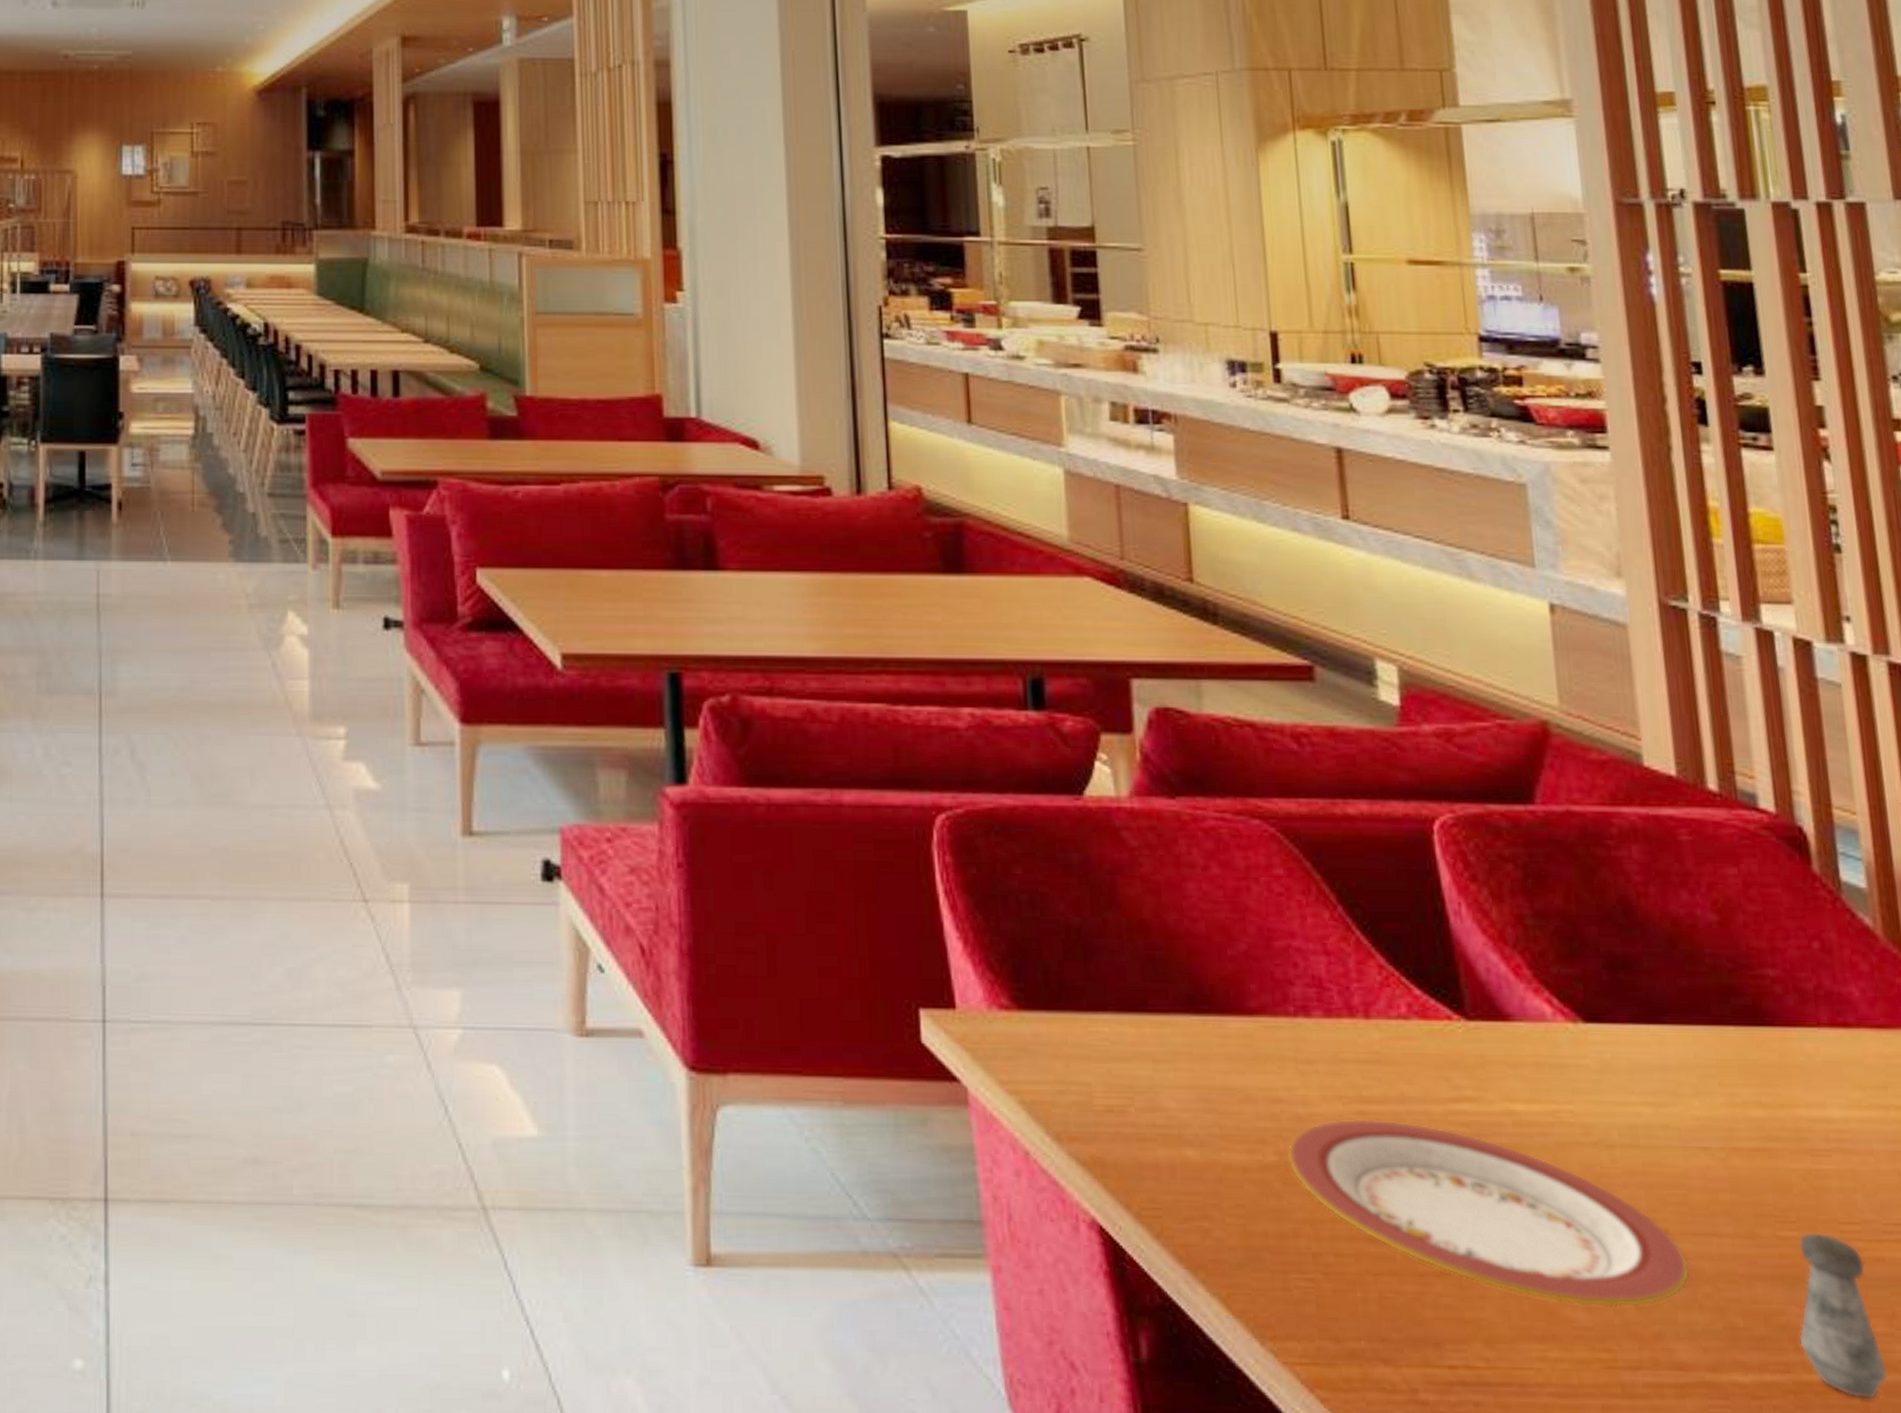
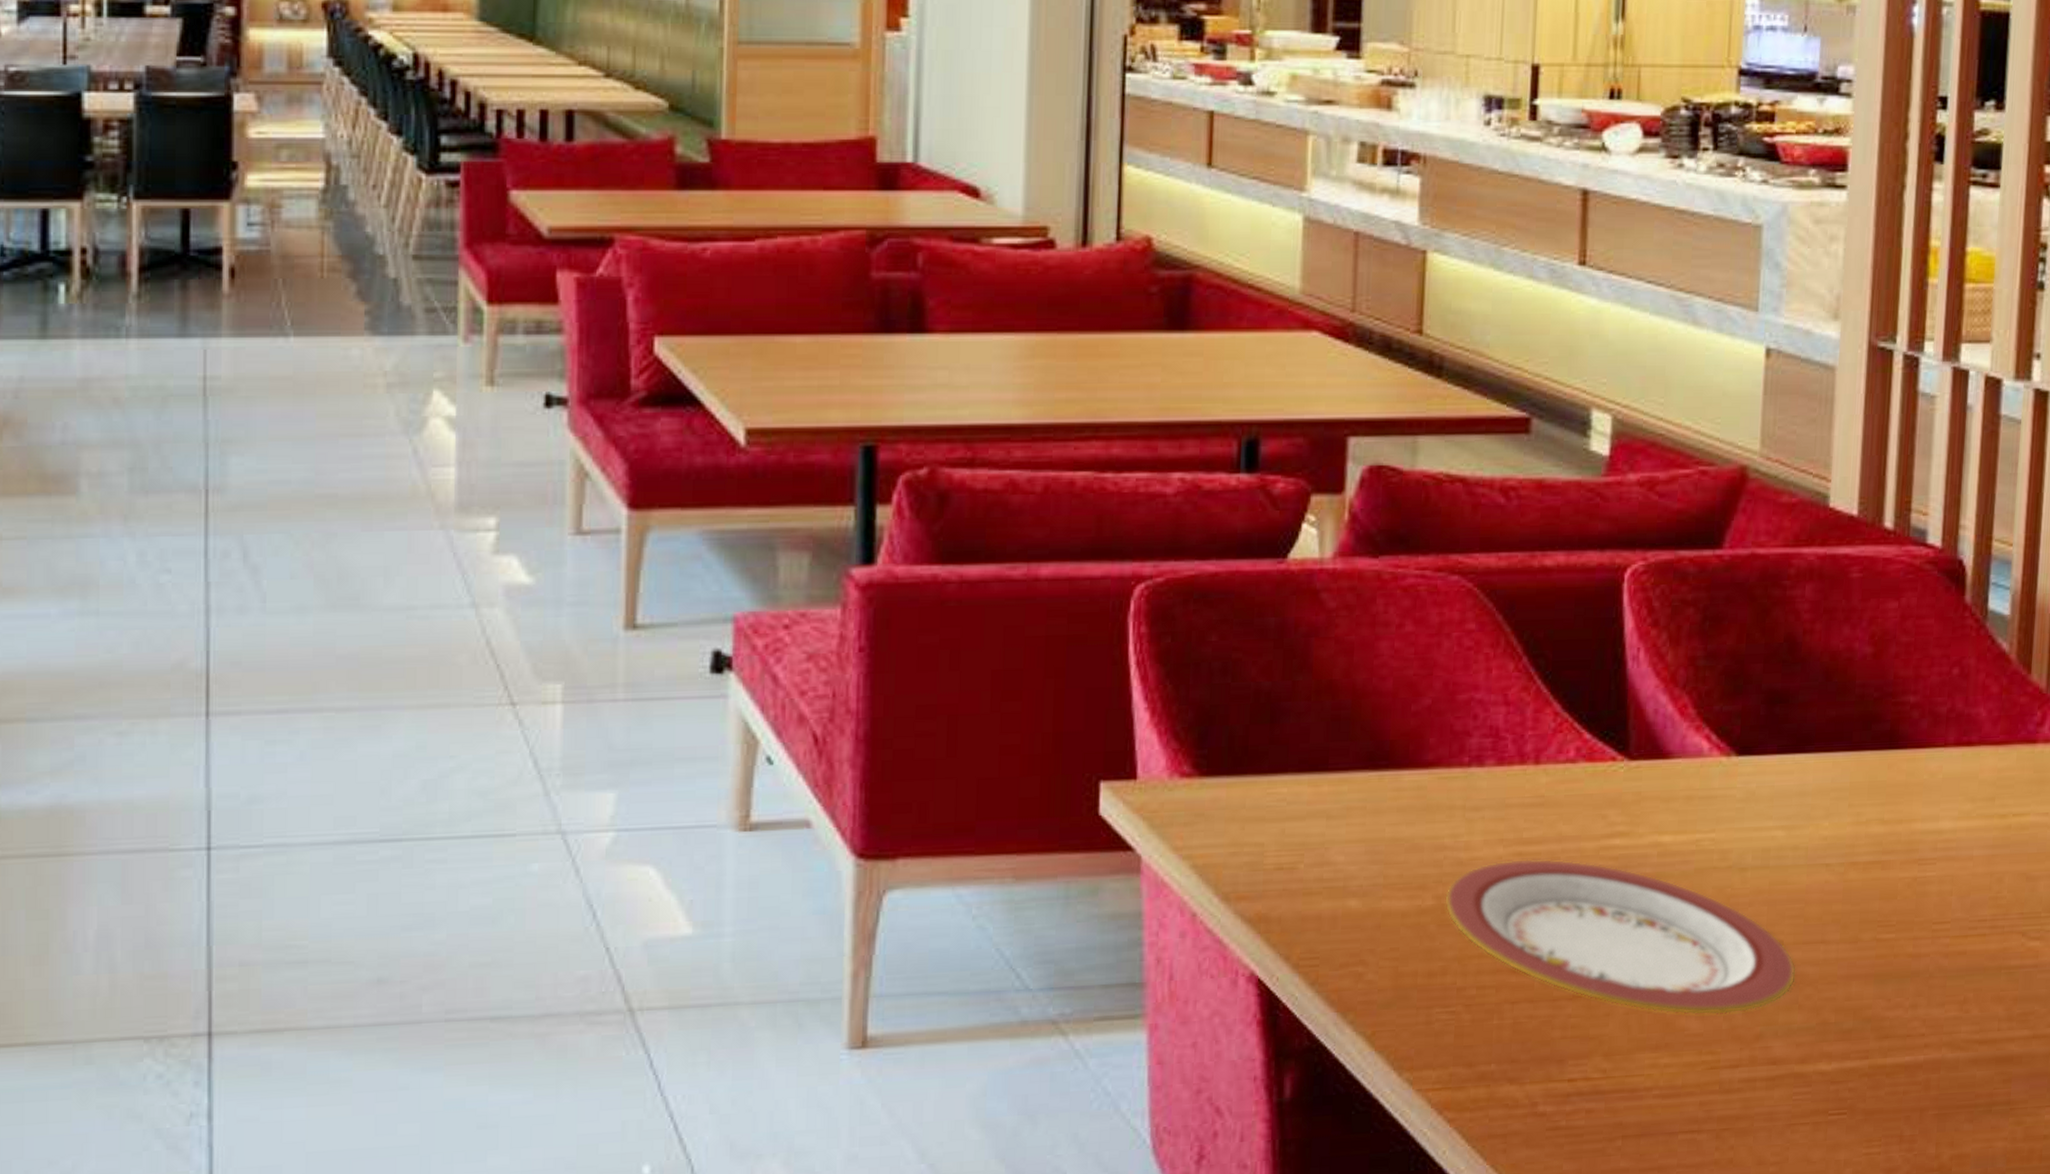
salt shaker: present [1798,1231,1888,1400] -> none [1880,932,1951,1076]

